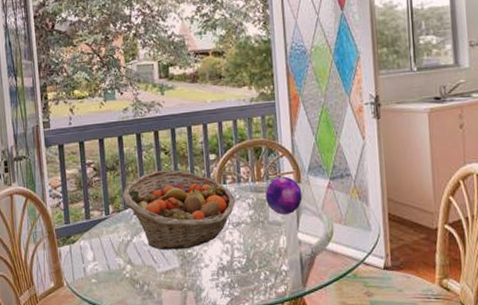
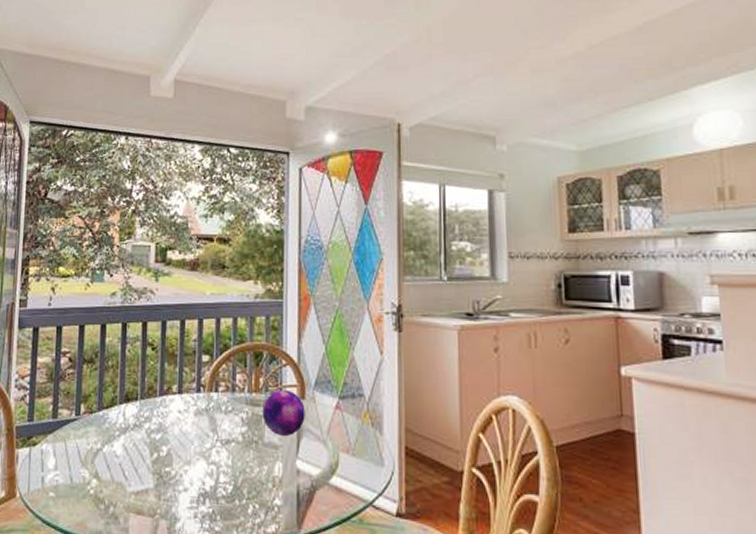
fruit basket: present [123,170,236,250] -> none [98,369,227,467]

